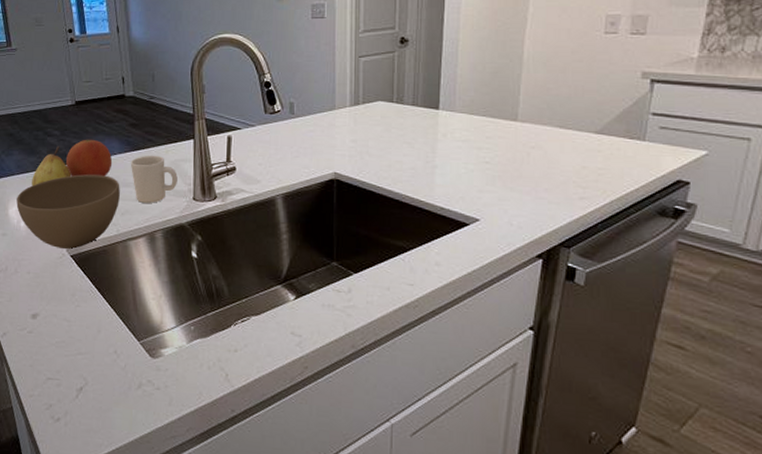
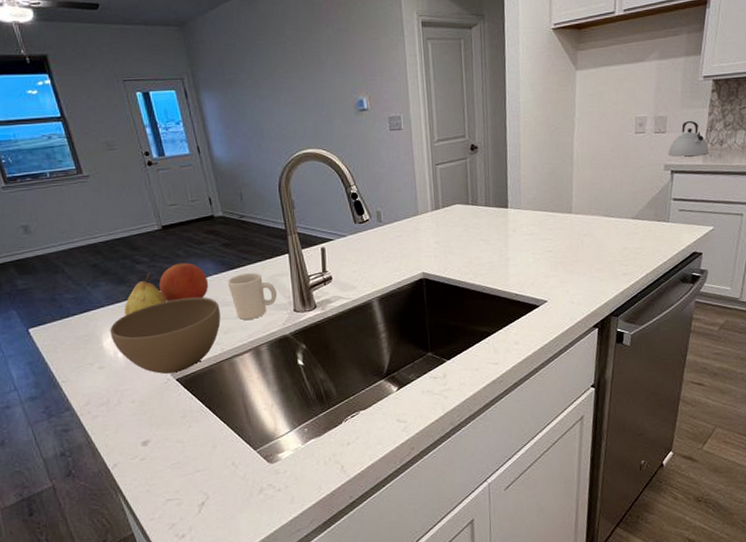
kettle: none [647,21,705,64] -> present [668,120,709,157]

